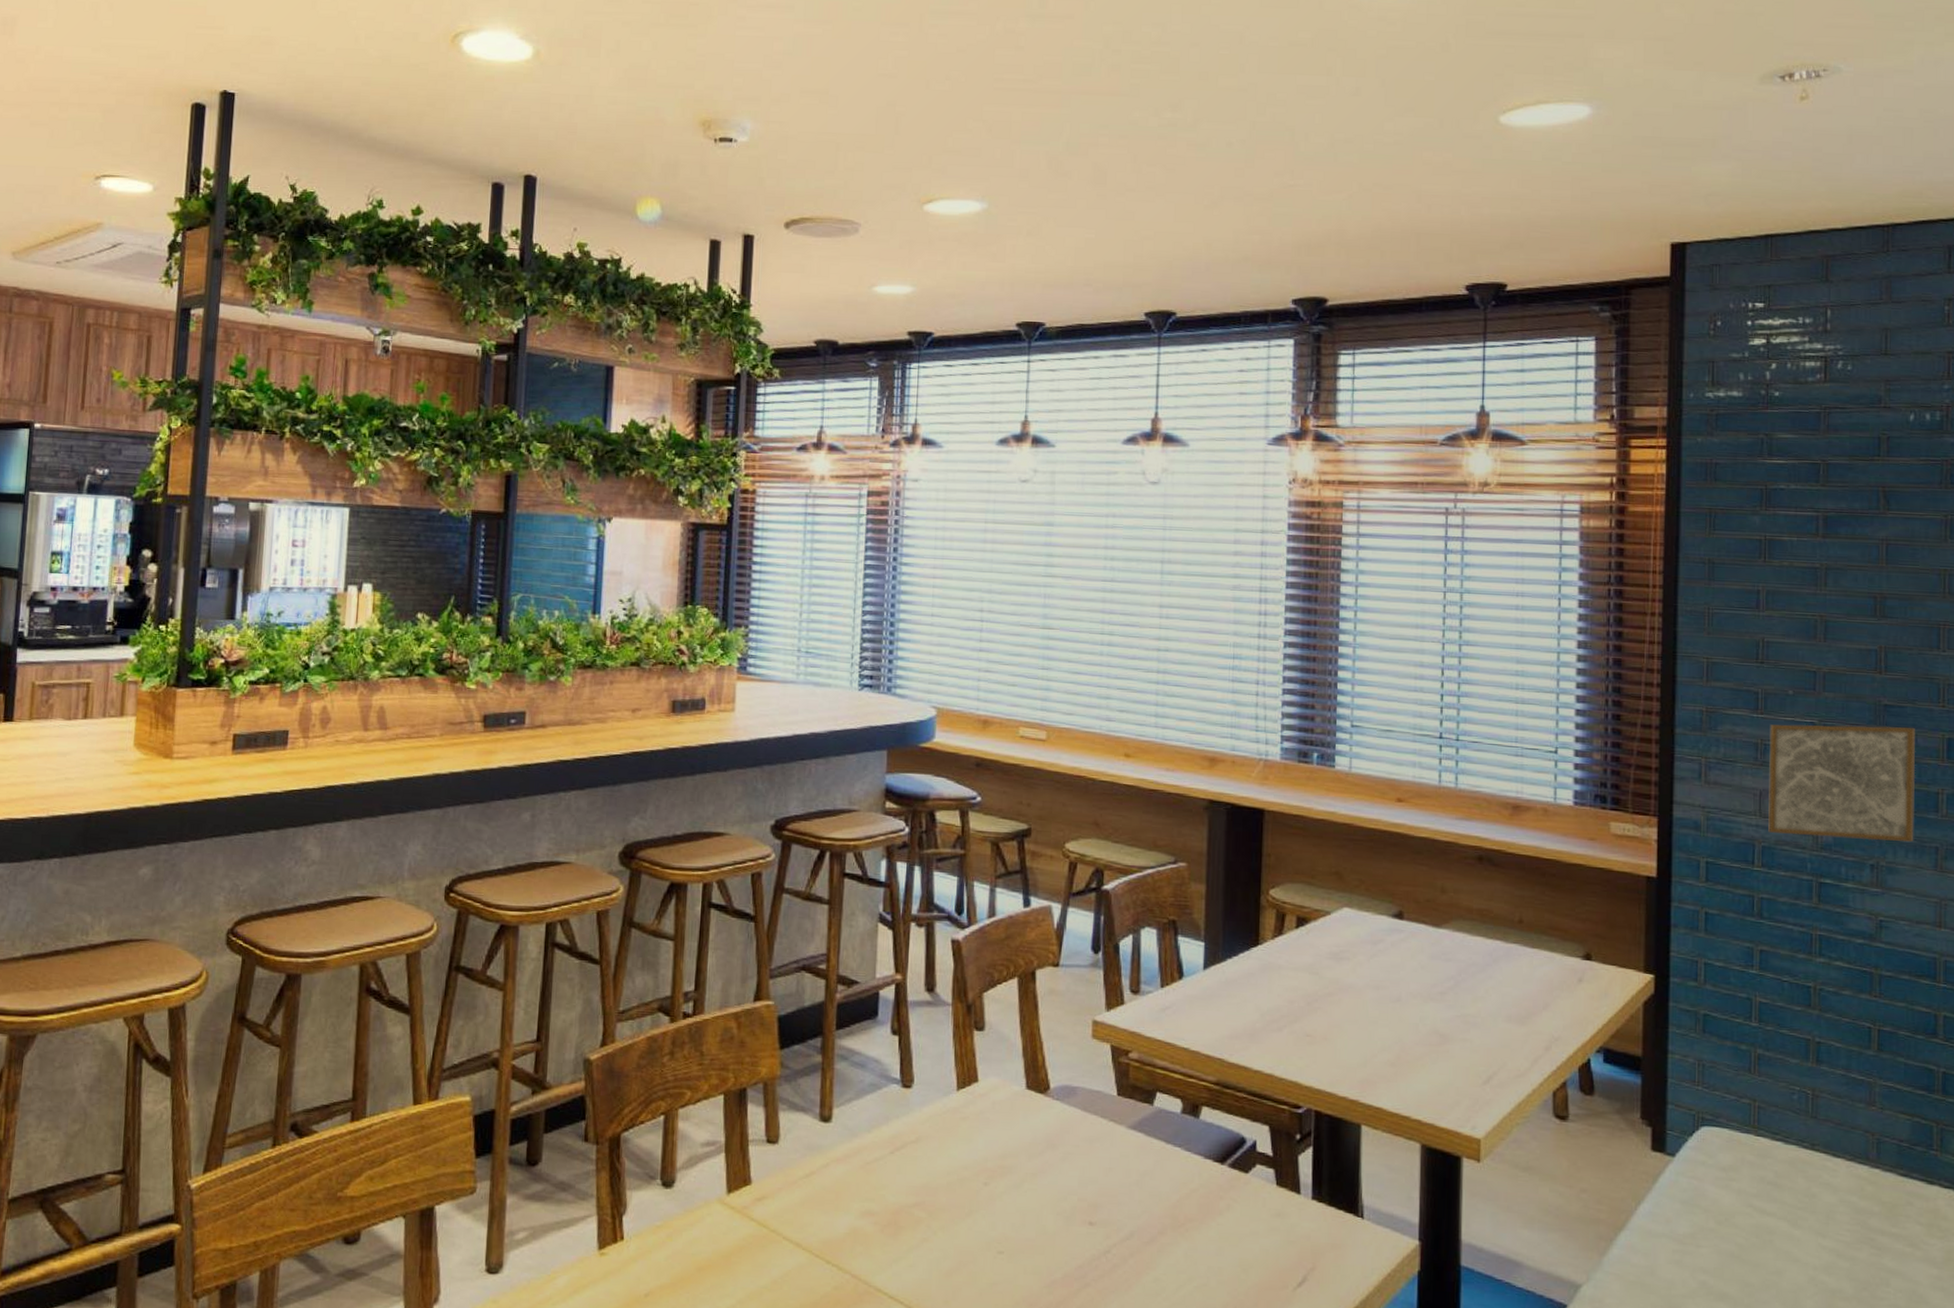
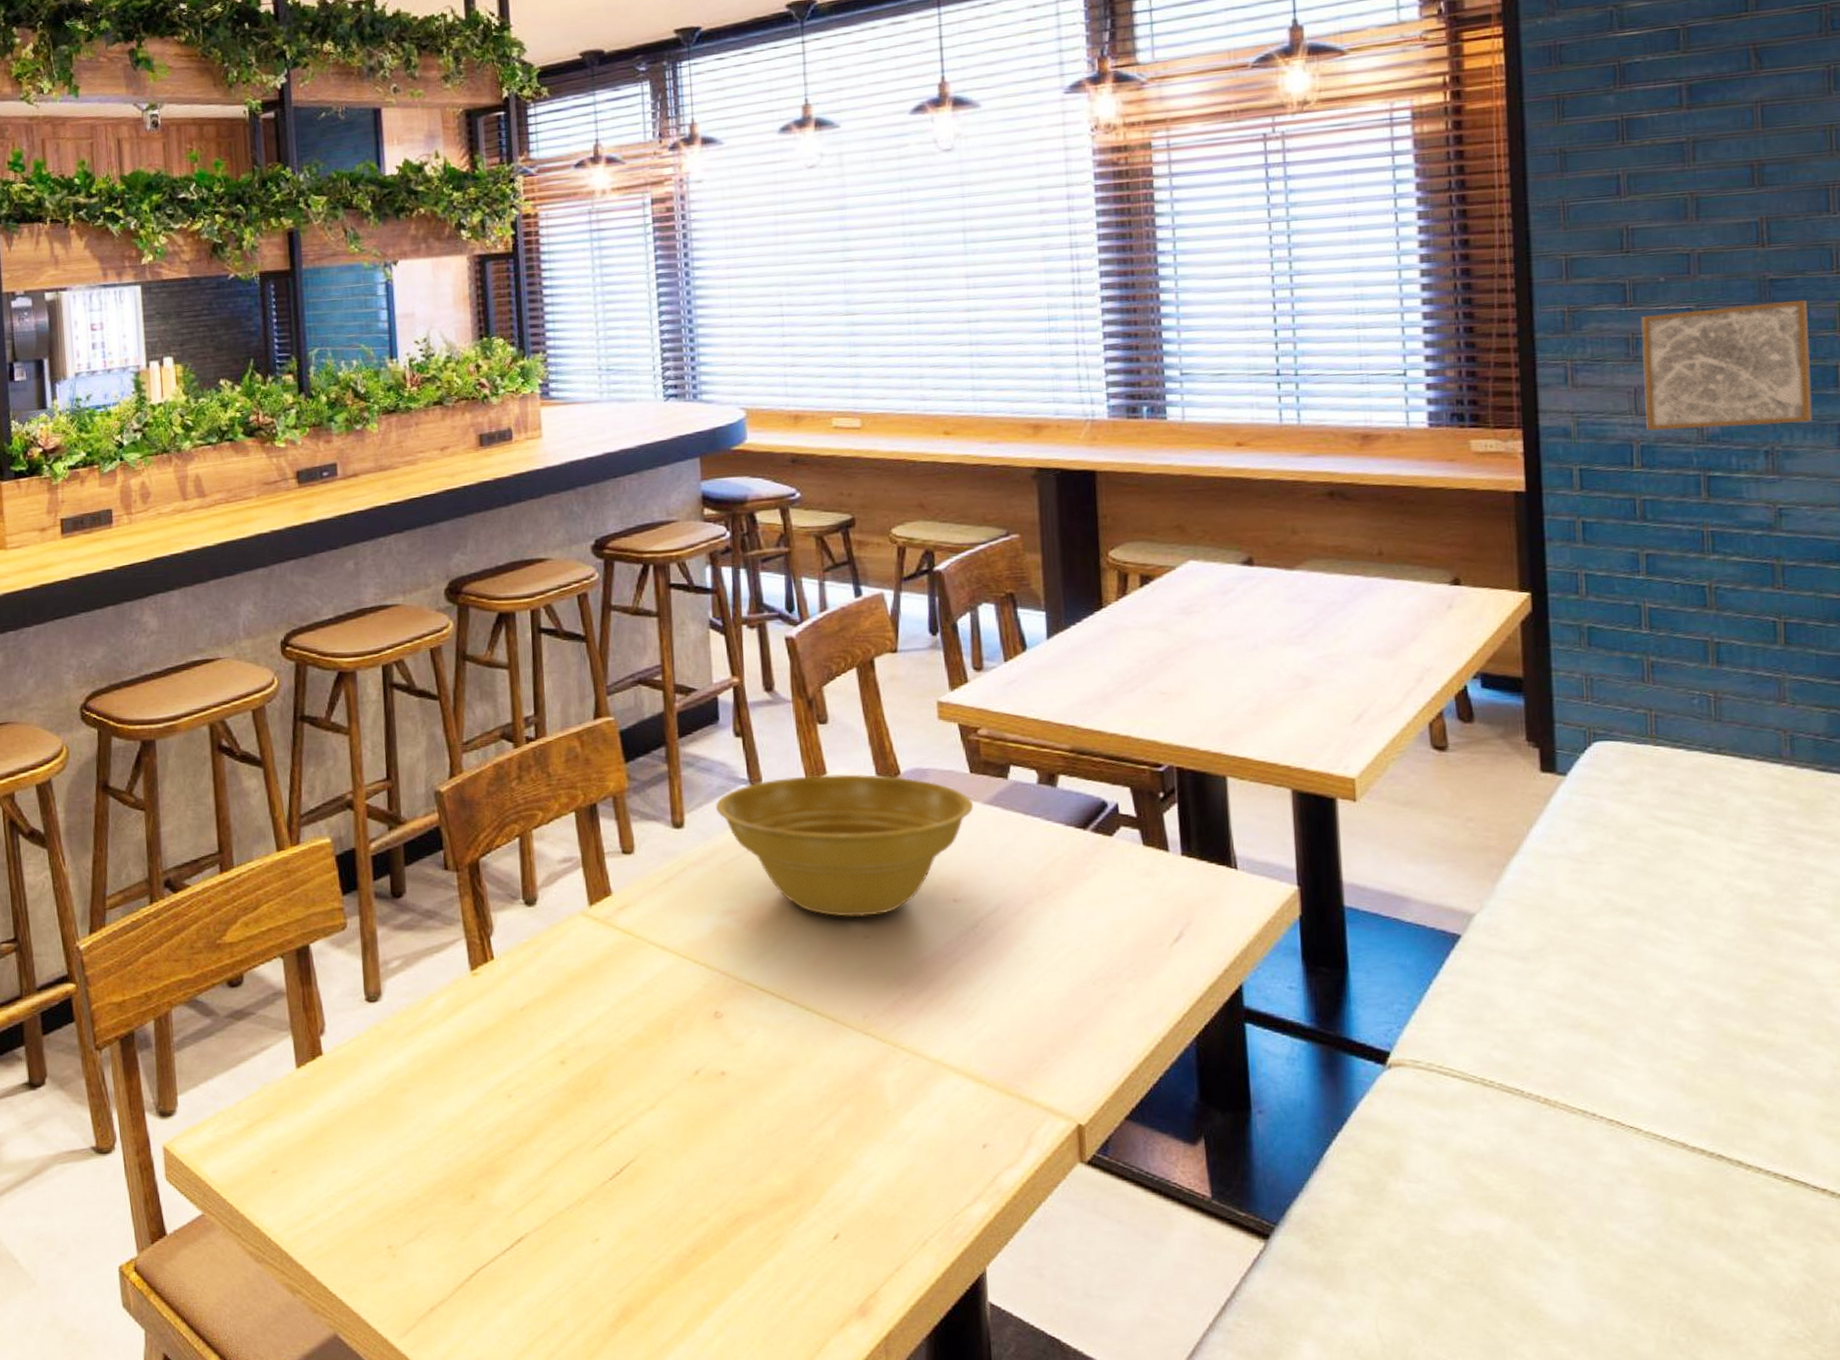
planter bowl: none [865,1081,1118,1231] -> present [716,774,974,917]

